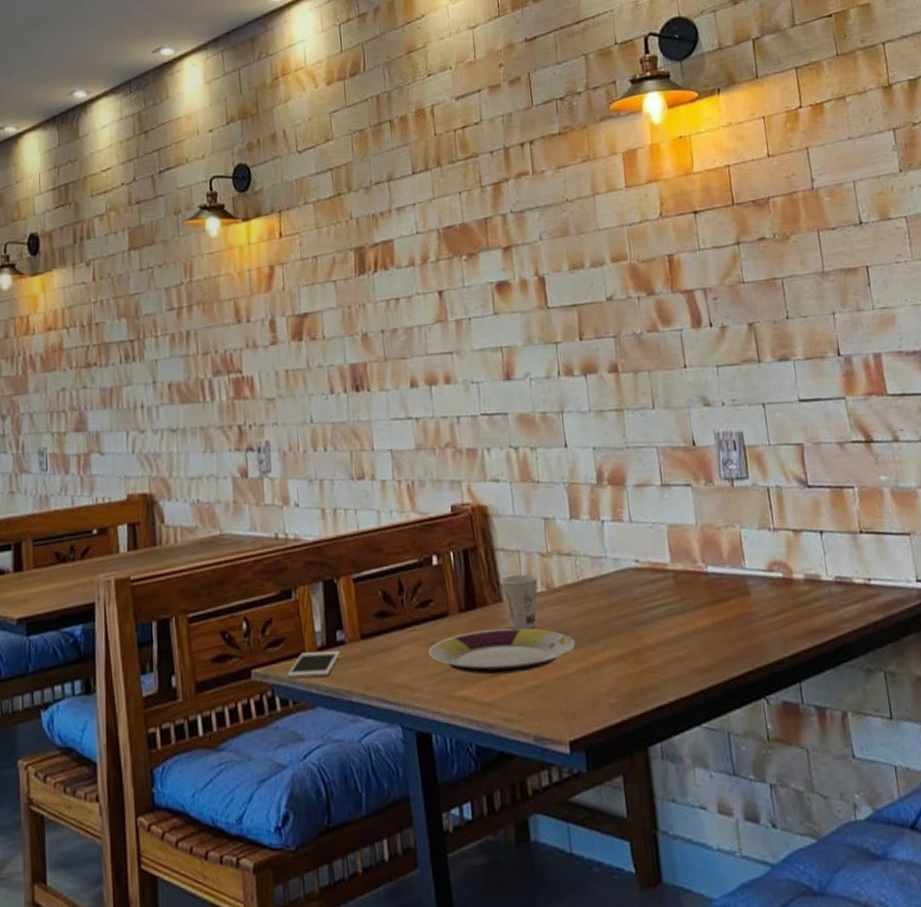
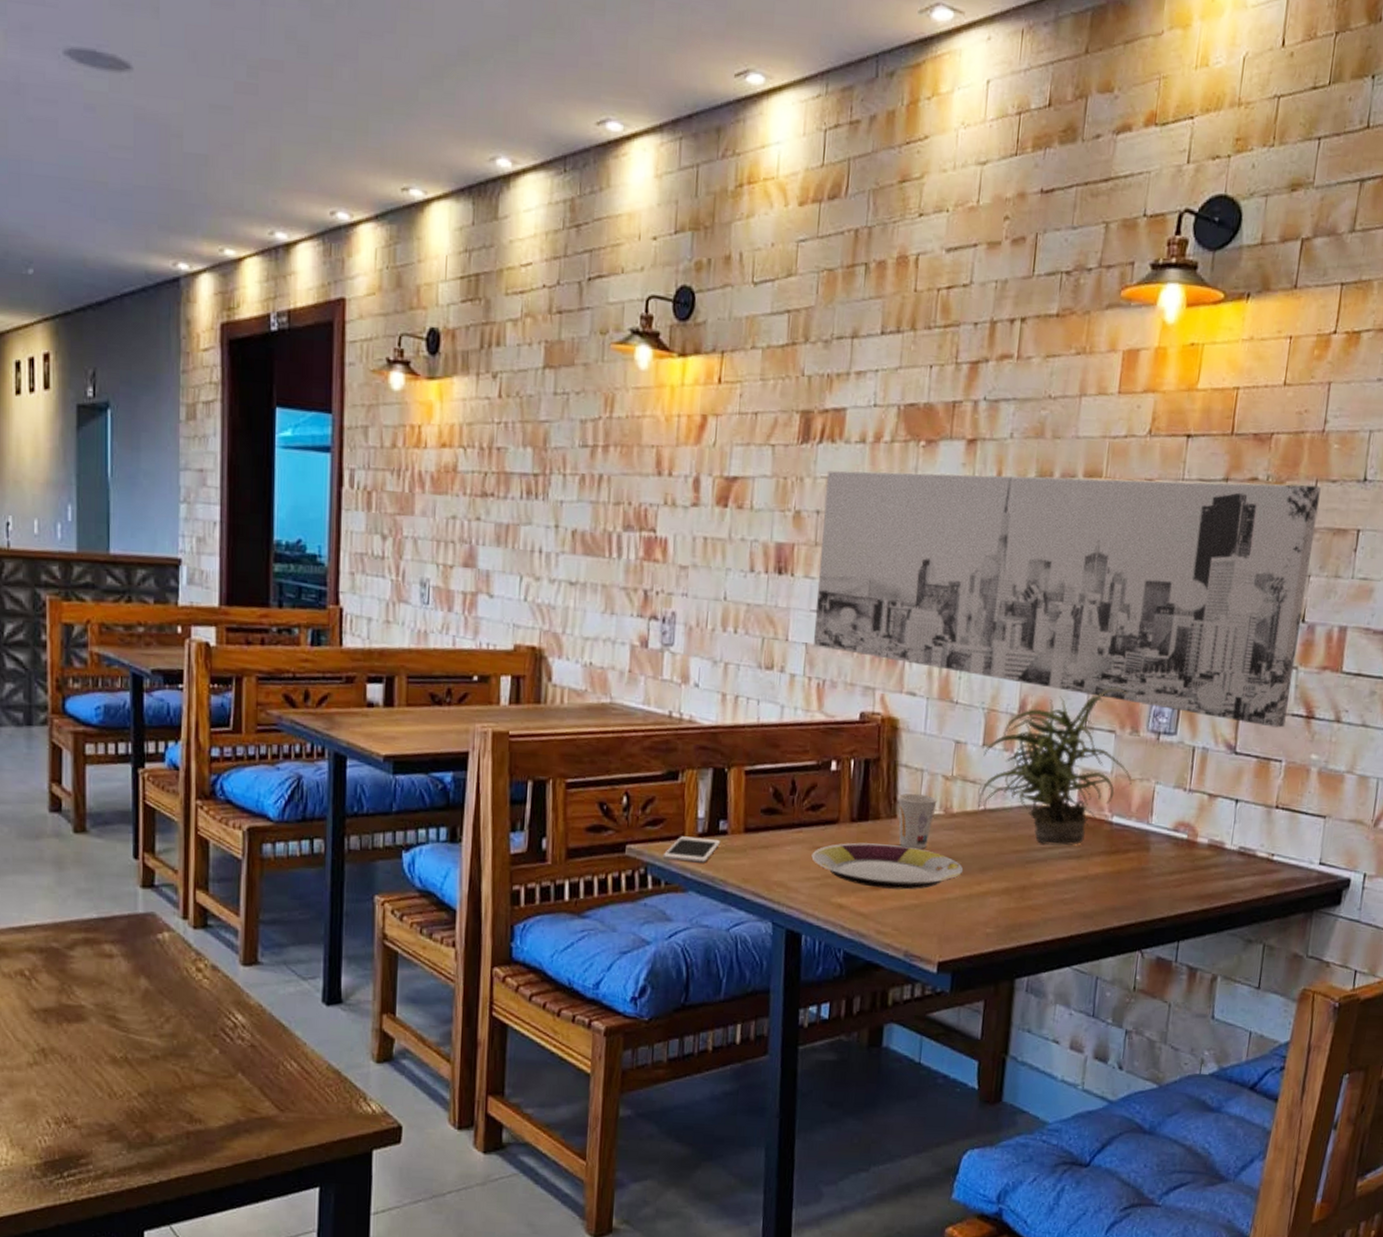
wall art: none [385,235,848,457] -> present [813,470,1321,728]
potted plant: none [572,443,718,605] -> present [977,687,1132,846]

